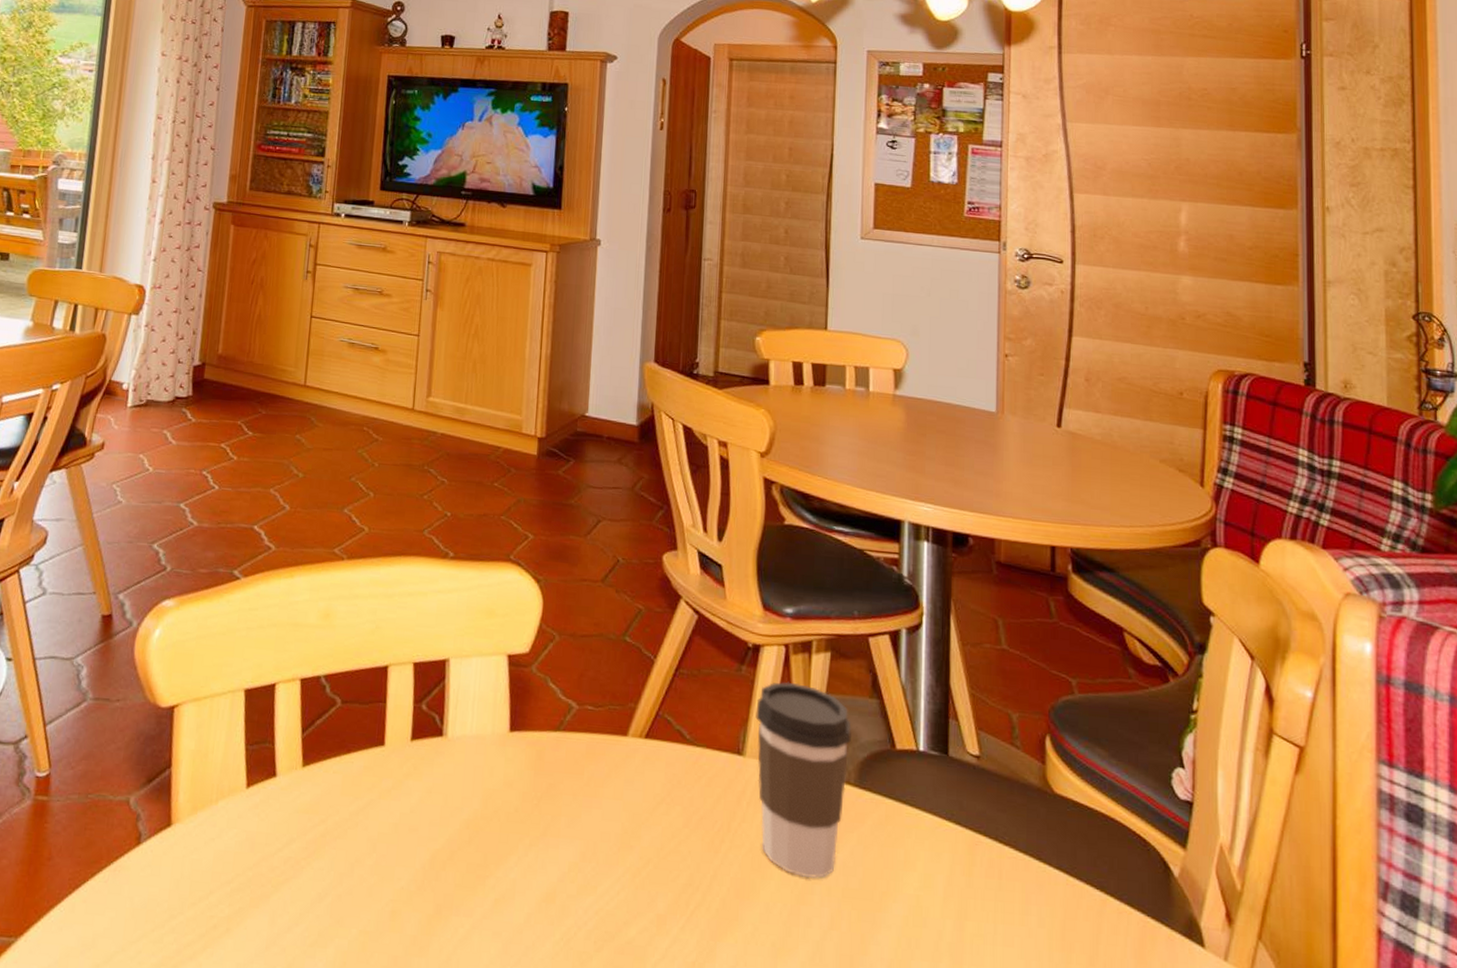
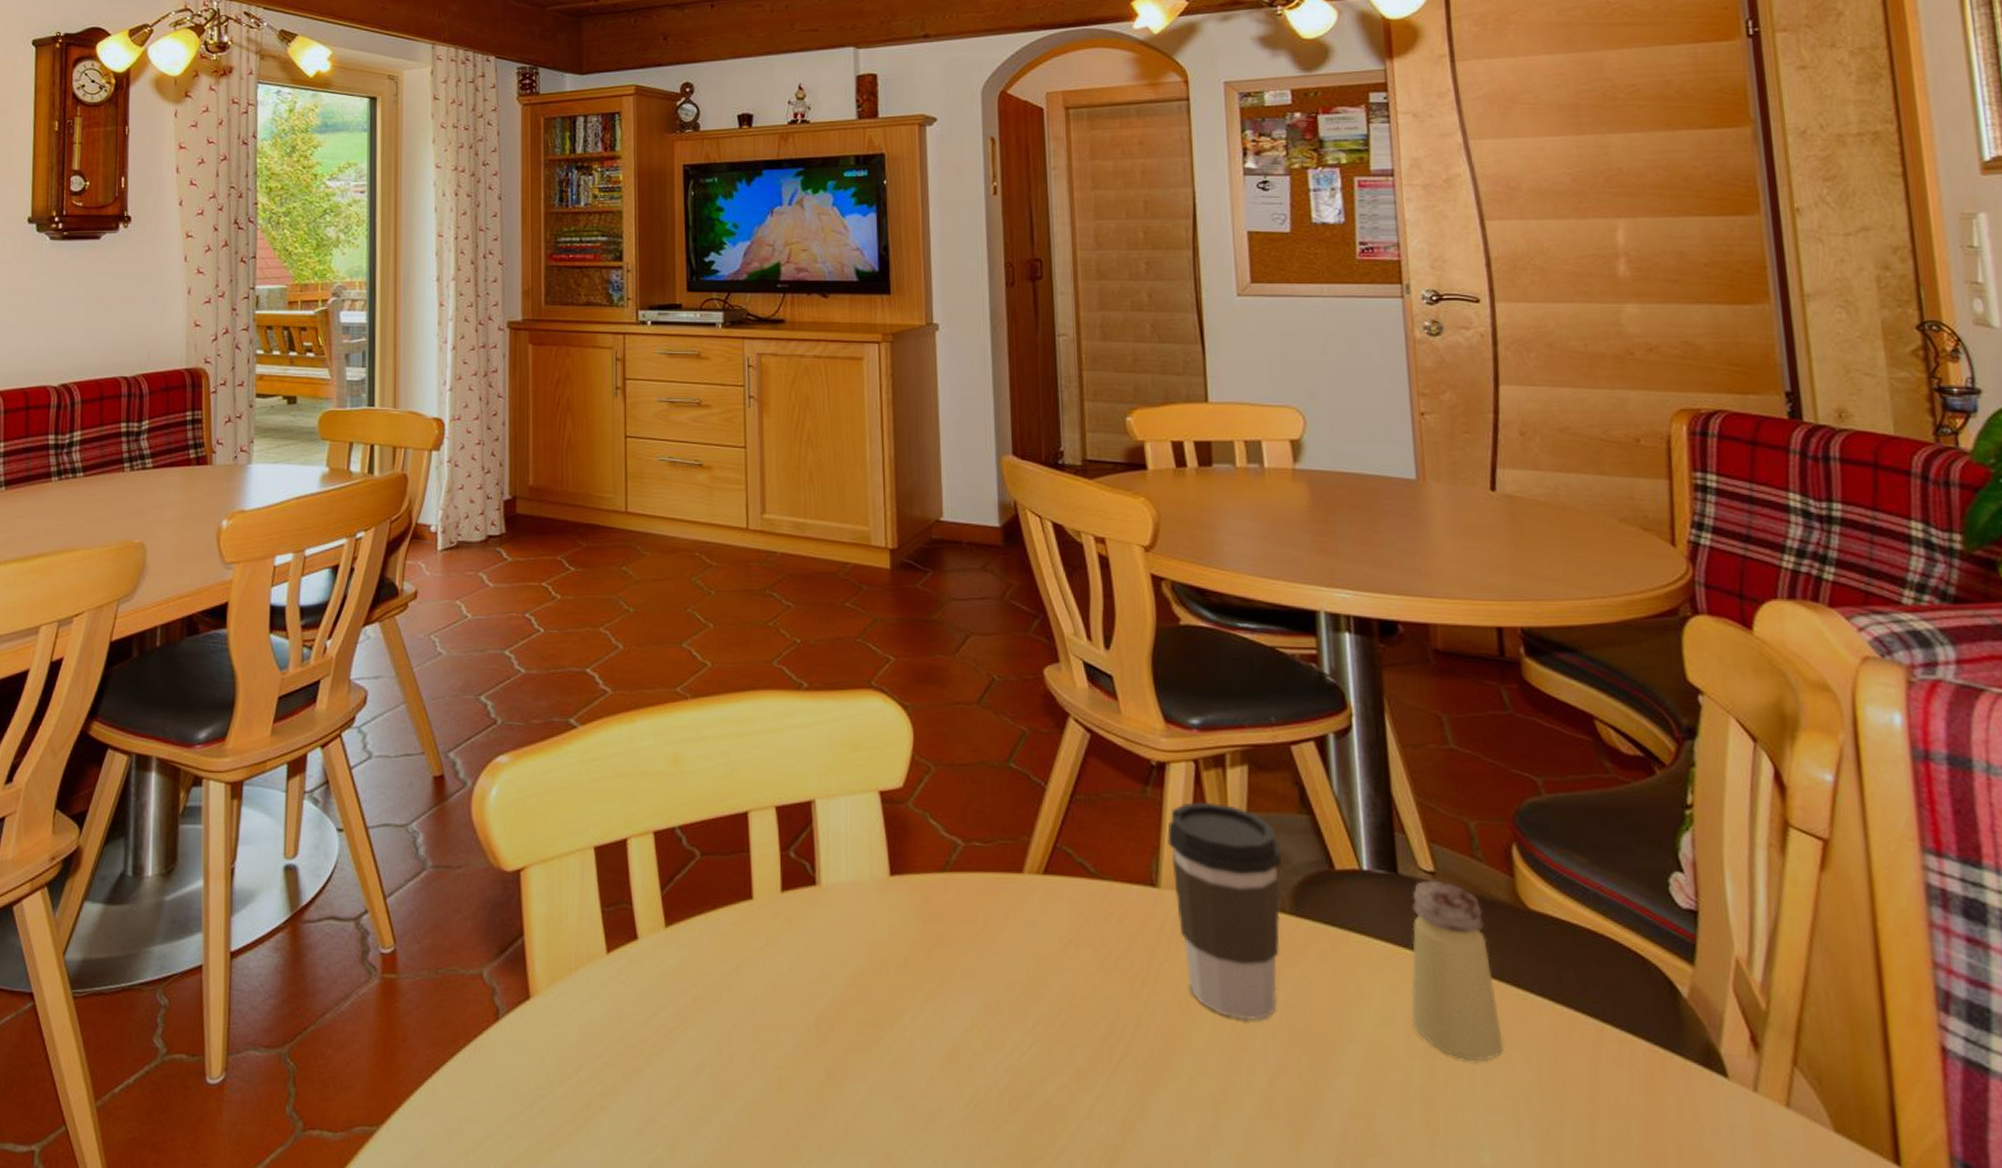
saltshaker: none [948,762,1024,924] -> present [1411,880,1505,1061]

